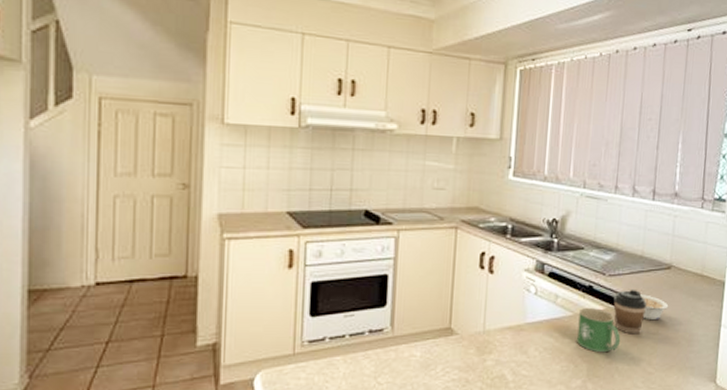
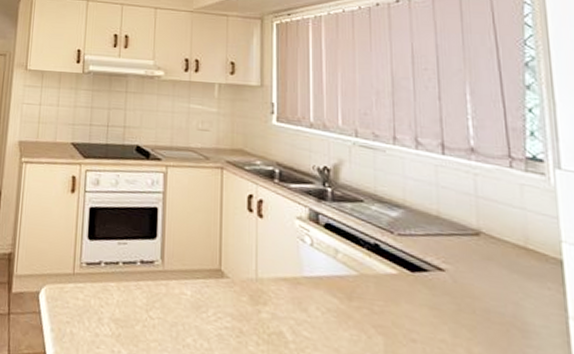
mug: present [577,307,621,353] -> none [366,268,424,327]
coffee cup: present [613,289,648,335] -> none [408,253,454,311]
legume: present [640,294,669,321] -> none [443,262,485,297]

